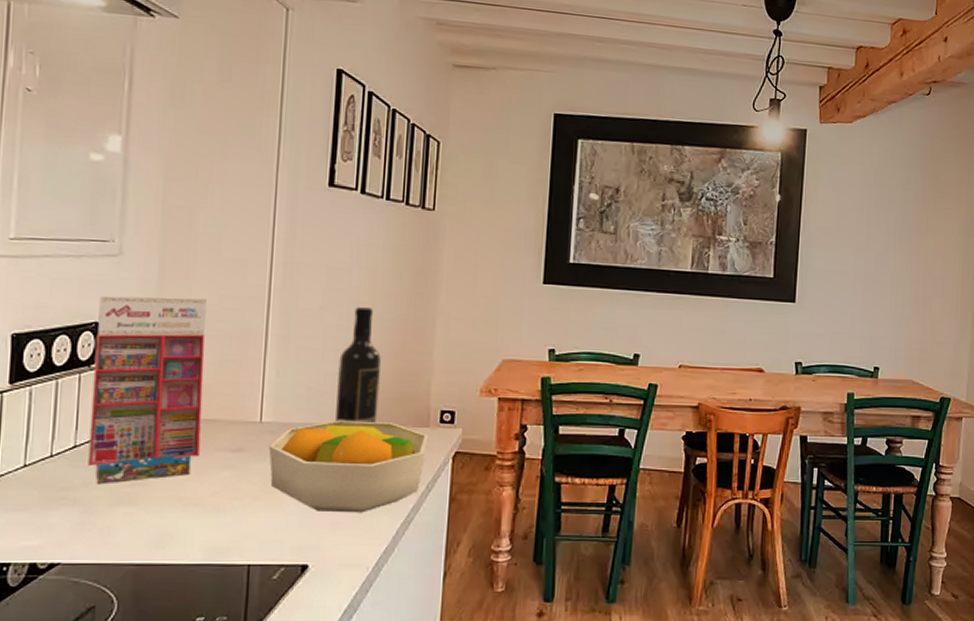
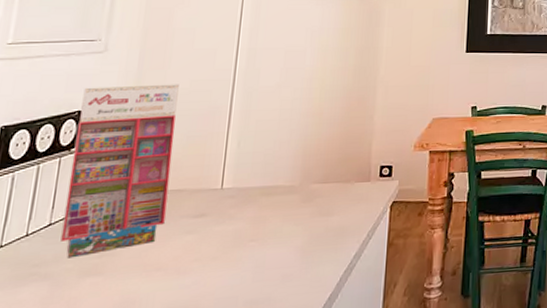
fruit bowl: present [268,420,429,513] -> none [227,180,370,266]
wine bottle: present [336,307,381,424] -> none [288,82,329,183]

